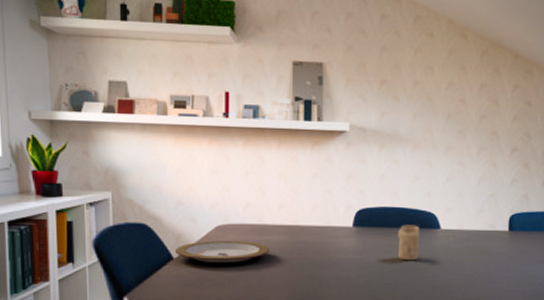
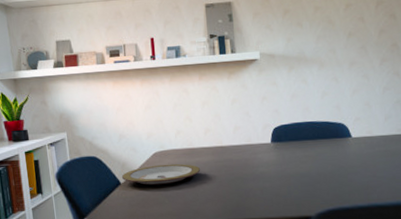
candle: present [398,225,420,261] -> none [313,136,333,169]

